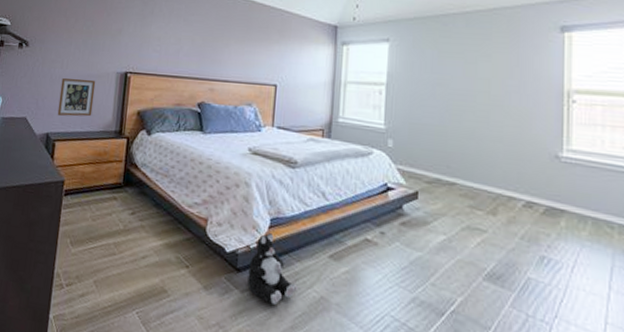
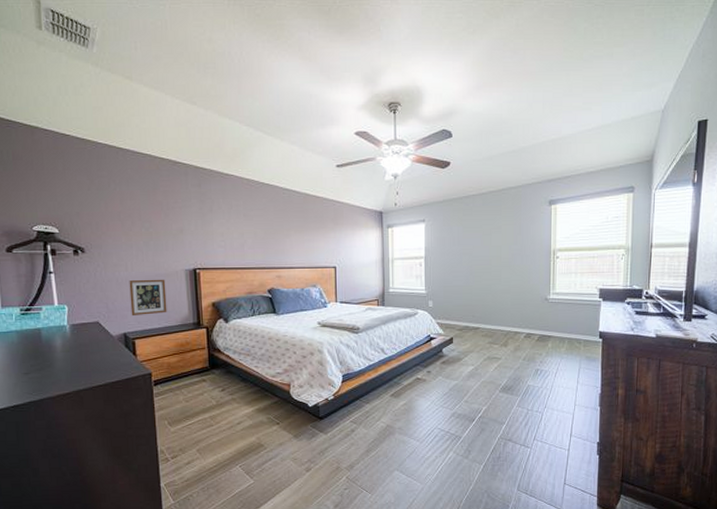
plush toy: present [247,233,298,305] -> none [329,386,369,438]

